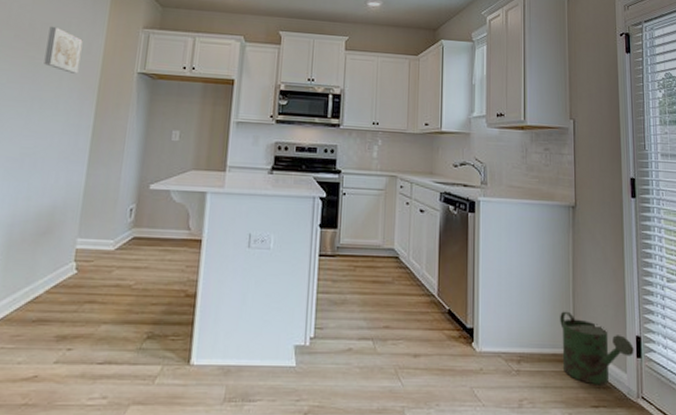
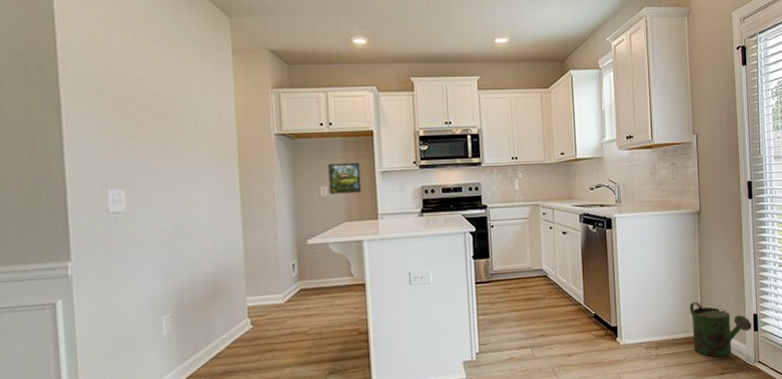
wall art: present [44,26,83,74] -> none [174,95,214,142]
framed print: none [181,107,216,141] -> present [328,162,362,194]

